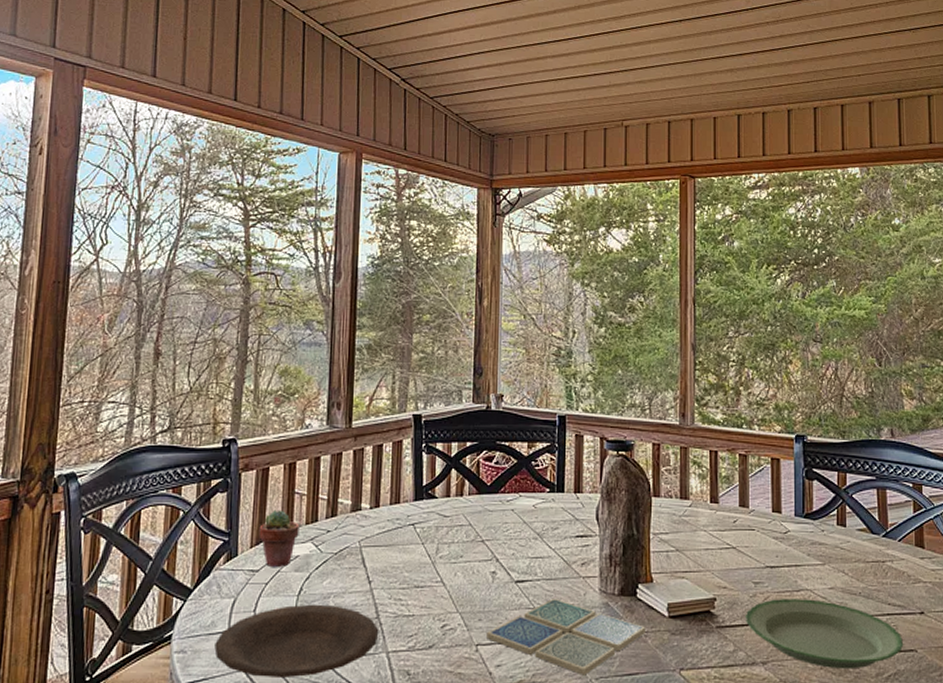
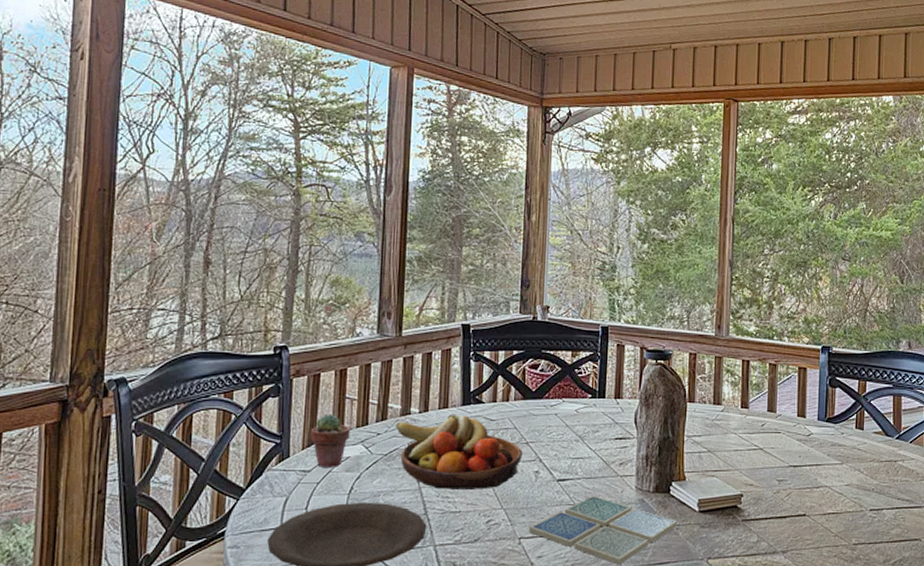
fruit bowl: none [346,510,478,591] -> present [396,414,522,489]
plate: present [745,599,904,669] -> none [768,495,910,557]

